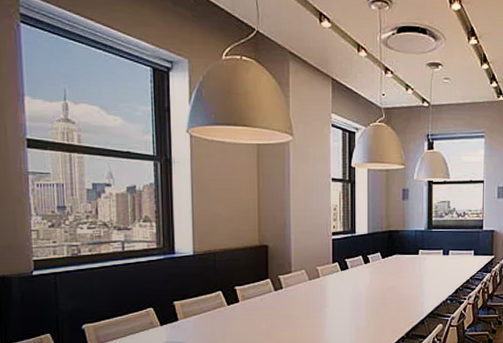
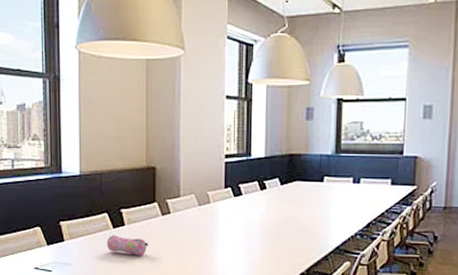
pencil case: none [221,312,262,331] -> present [106,235,148,257]

